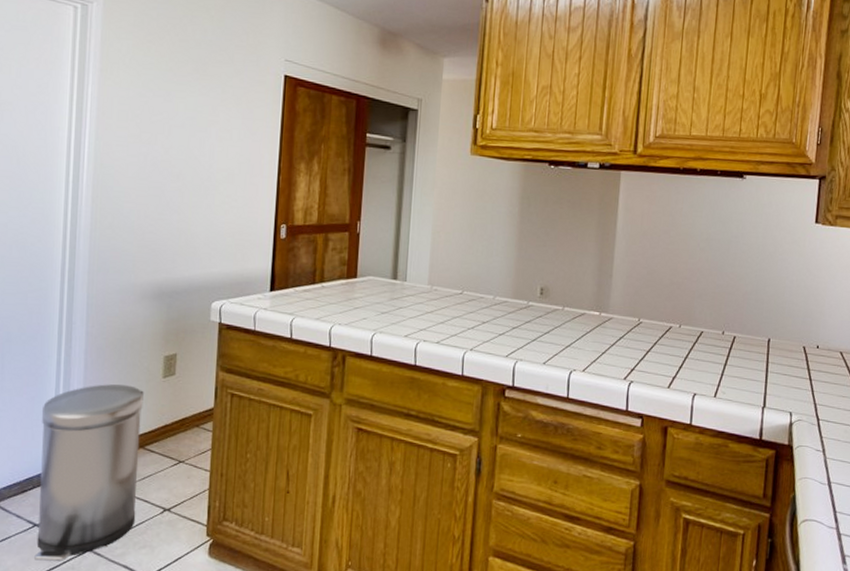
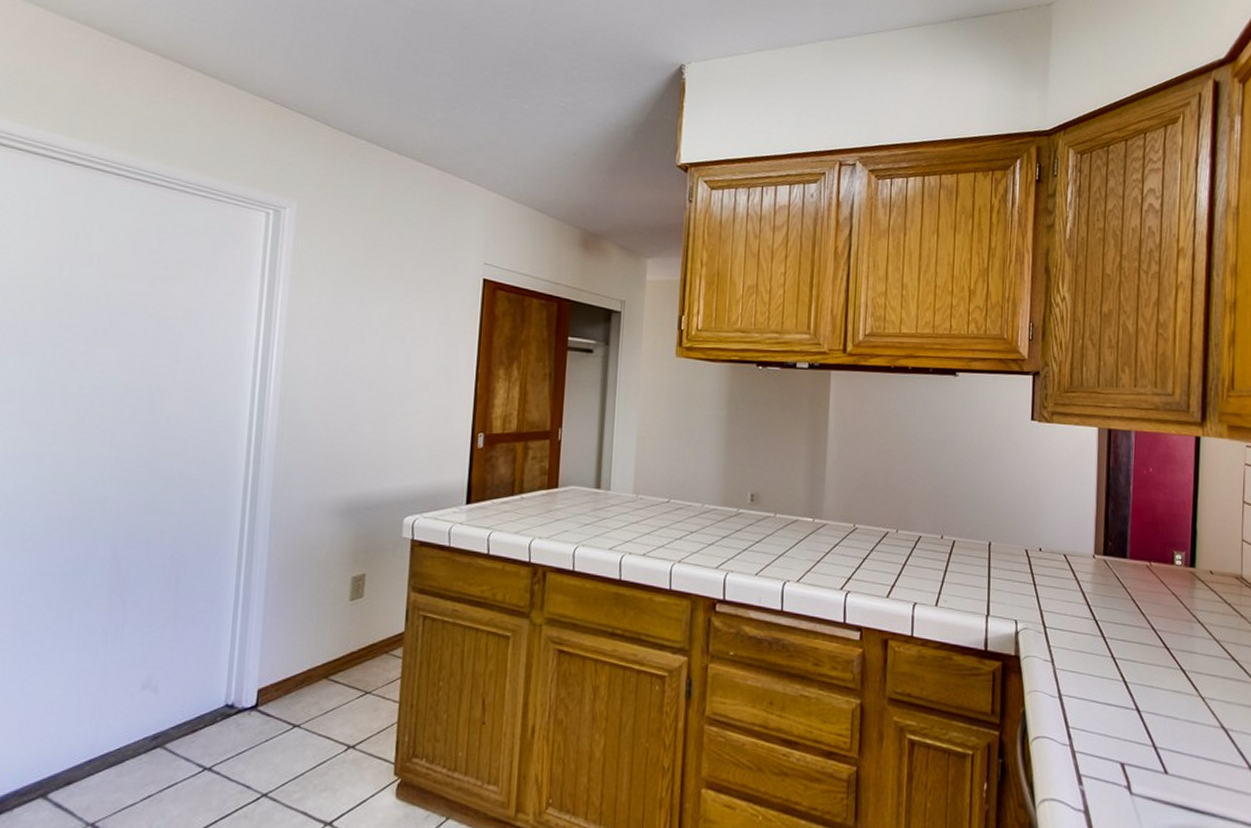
pedal bin: present [34,384,144,561] -> none [203,609,329,809]

